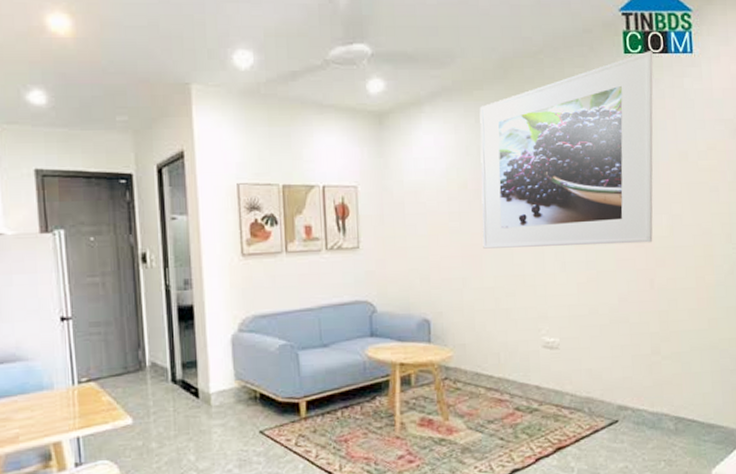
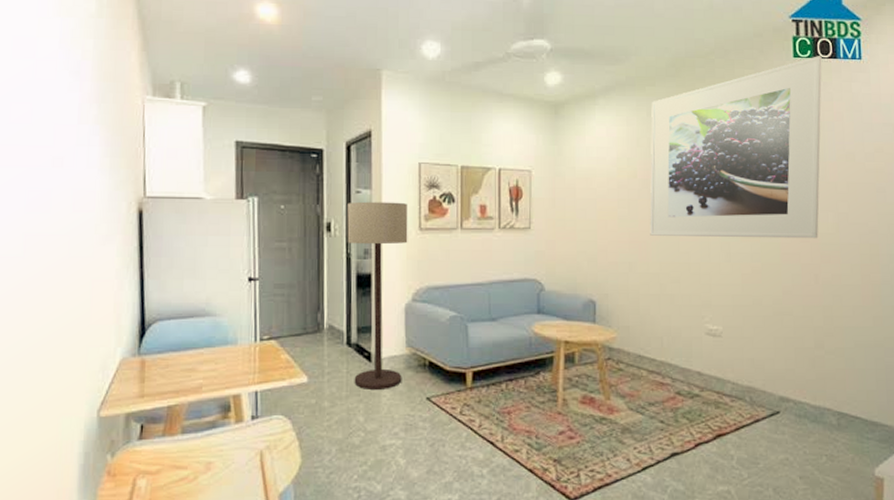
floor lamp: none [163,227,233,427] -> present [347,201,408,389]

